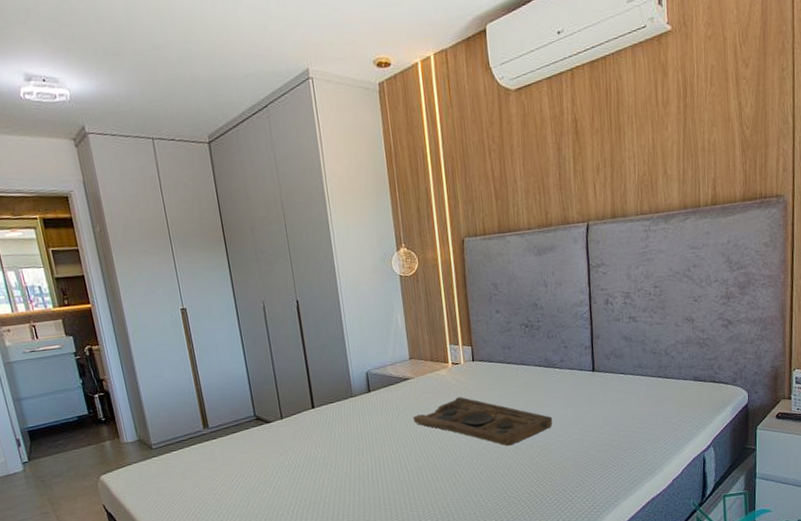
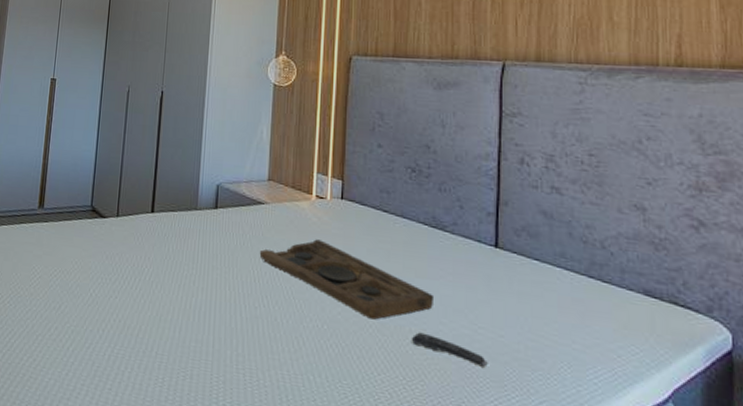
remote control: none [539,445,594,458] -> present [411,332,488,368]

